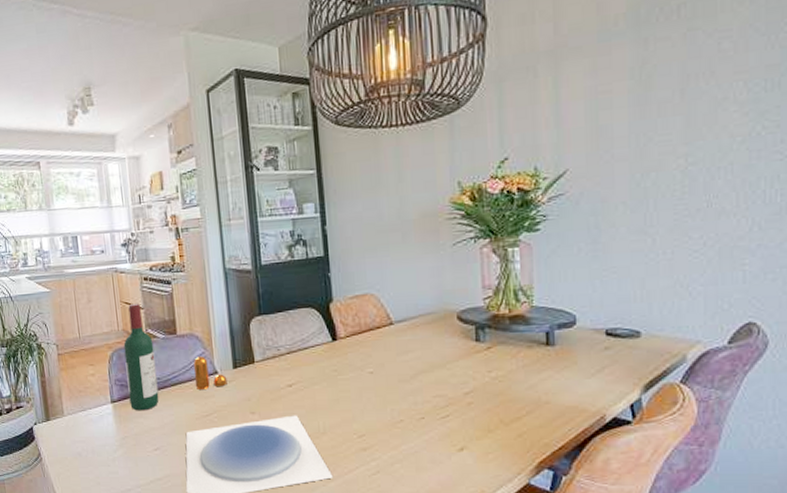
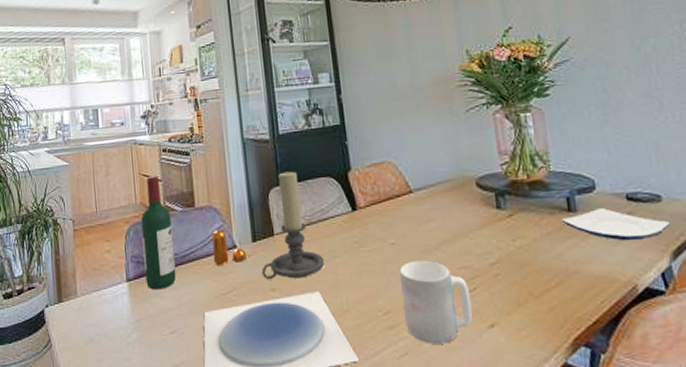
candle holder: none [242,301,304,404] -> present [262,171,325,280]
mug: none [376,388,444,464] -> present [400,260,473,344]
plate: none [538,343,647,374] -> present [561,208,671,241]

